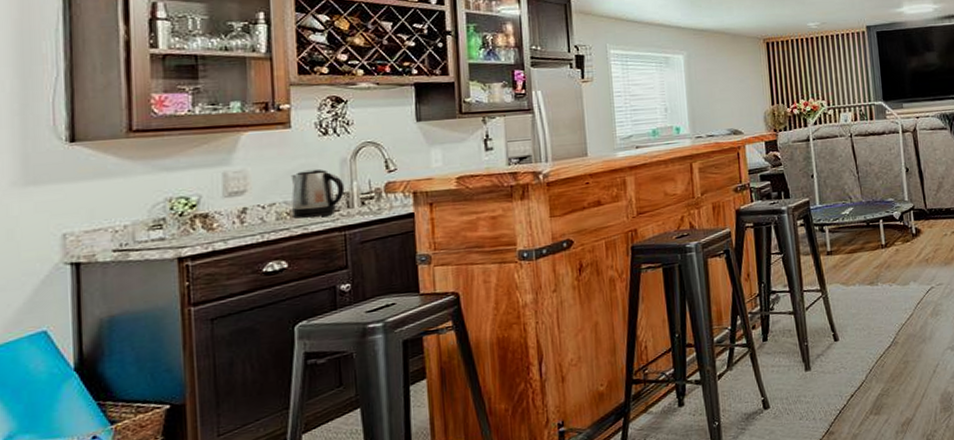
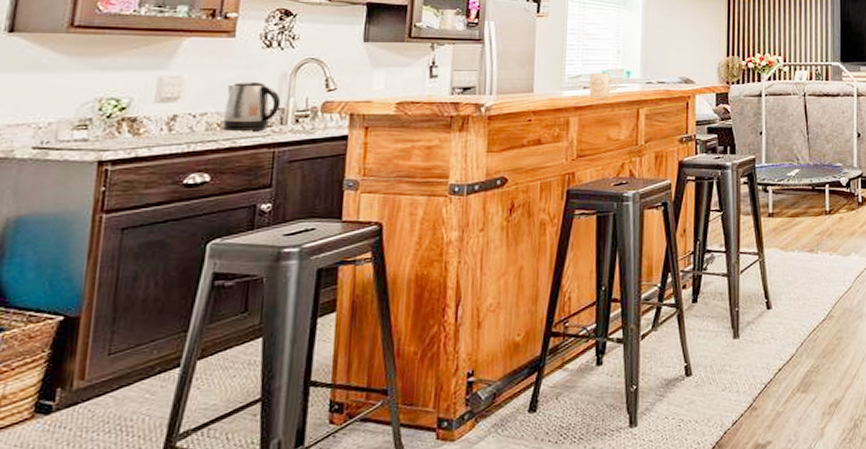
mug: none [640,131,669,157] -> present [589,73,618,98]

